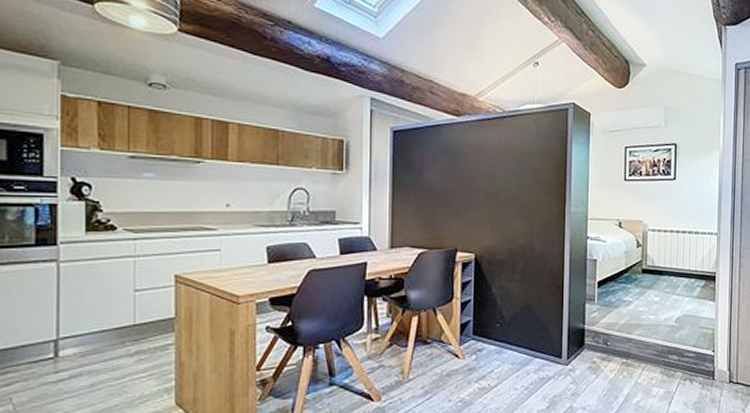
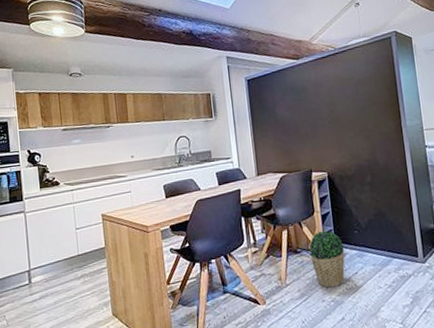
potted plant: none [441,321,482,386] -> present [308,230,345,288]

